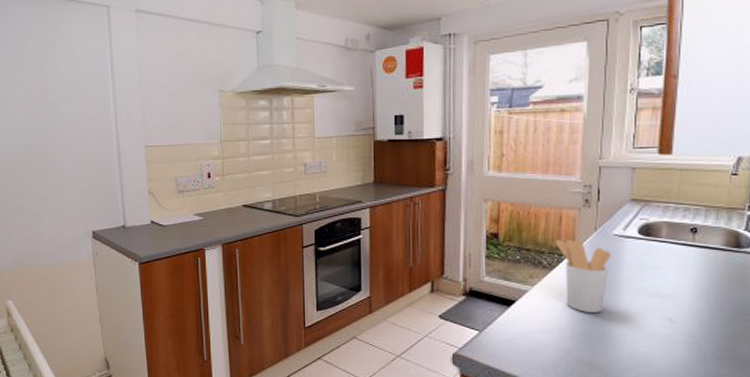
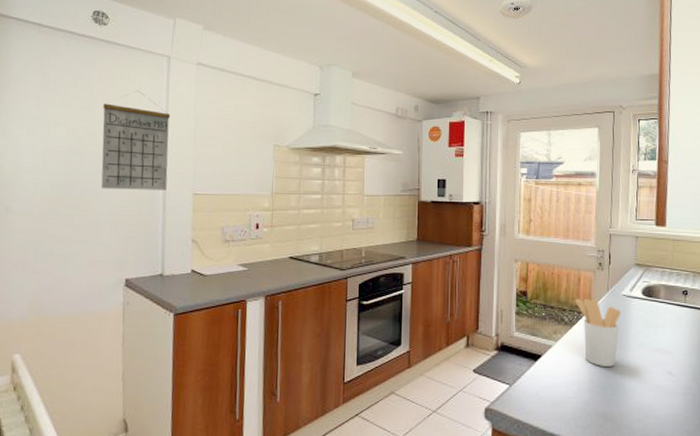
calendar: none [53,44,120,146] -> present [101,90,171,190]

